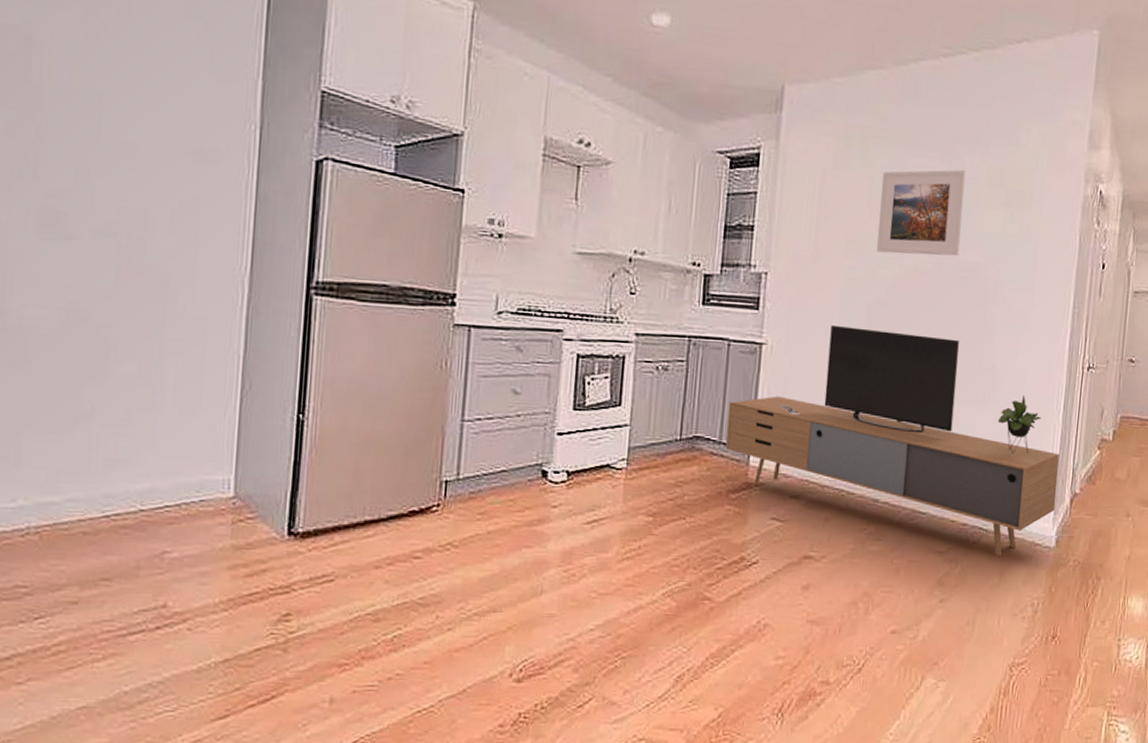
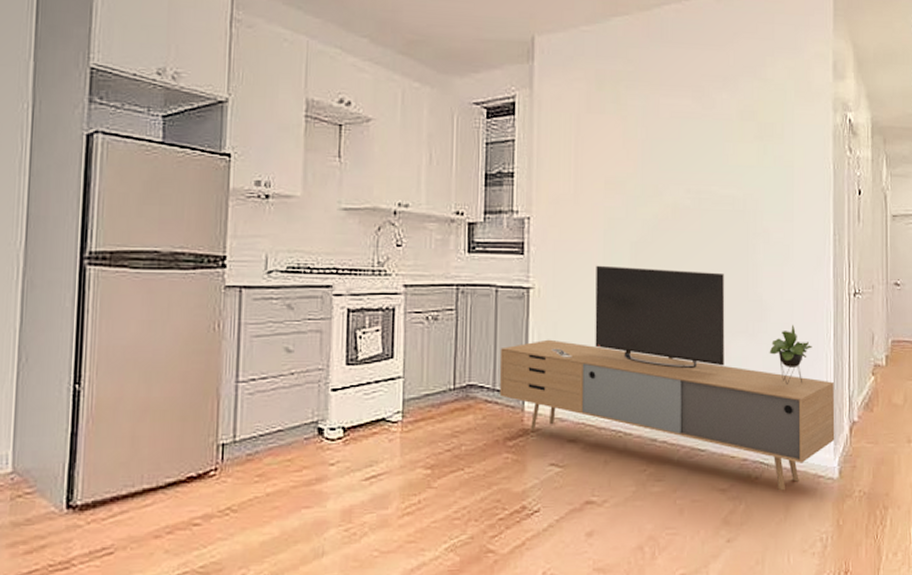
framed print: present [877,169,966,256] -> none [635,107,717,192]

